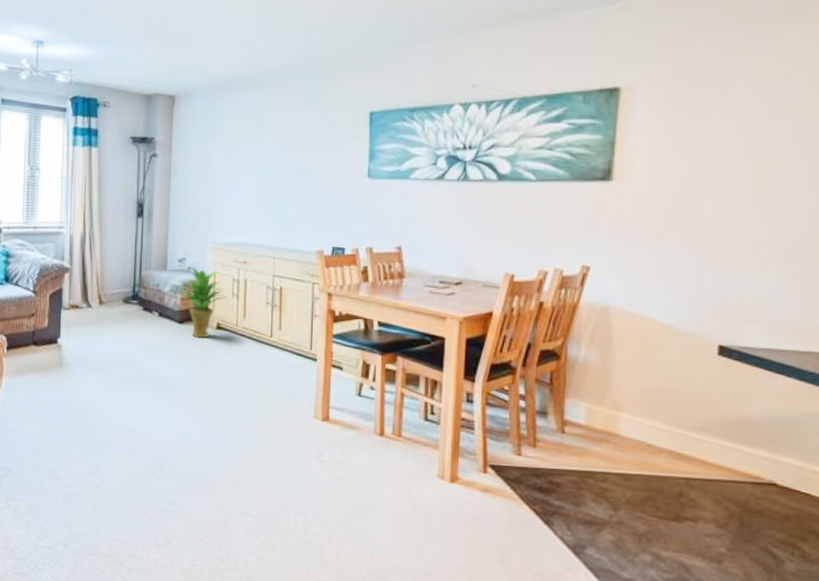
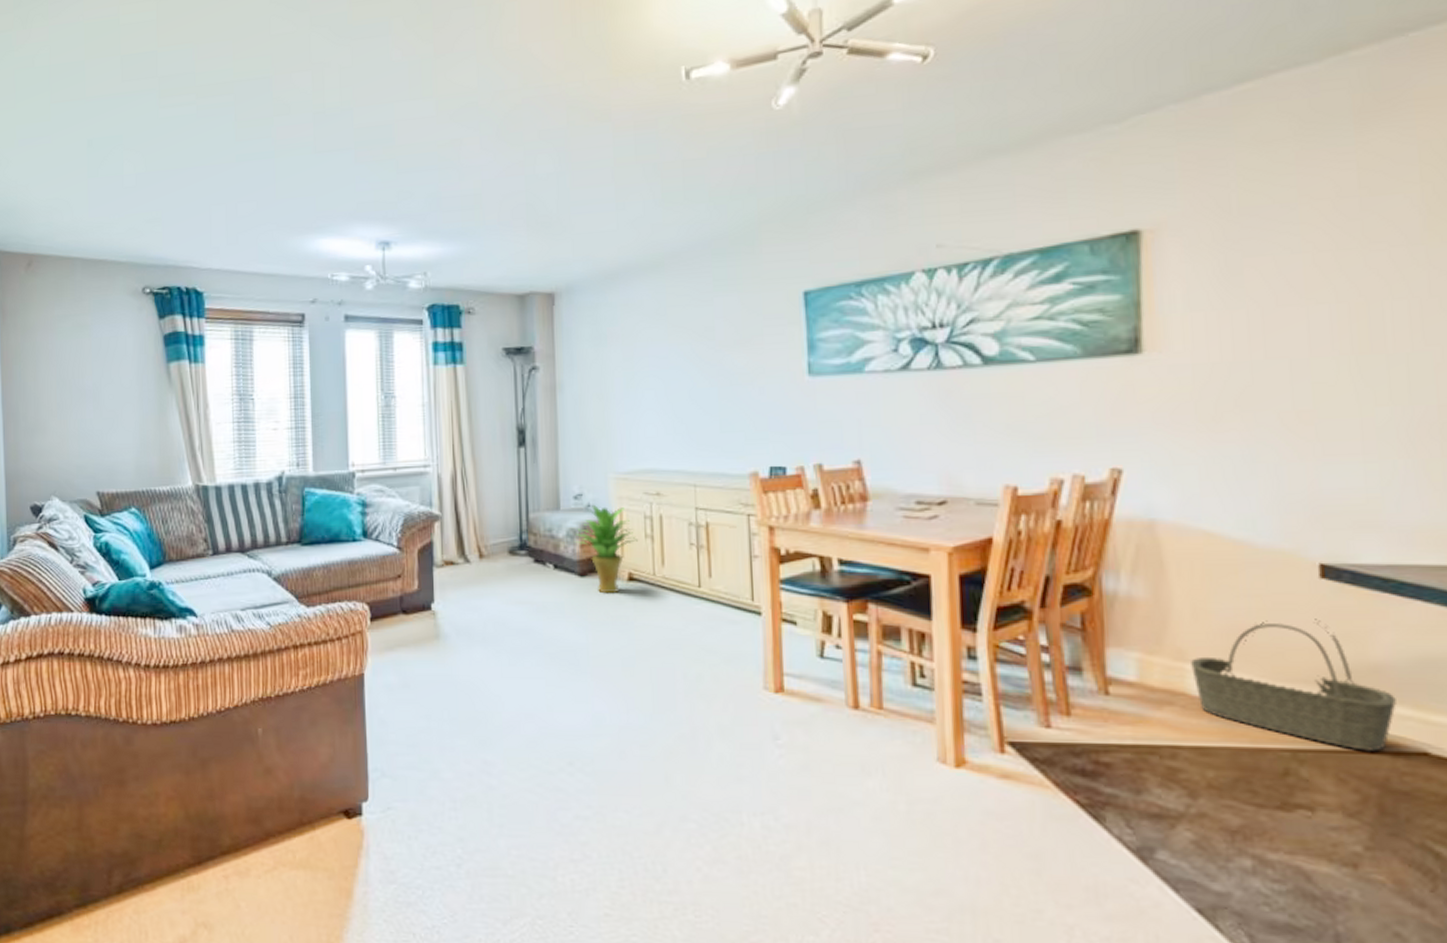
basket: none [624,384,759,482] -> present [1191,619,1396,753]

